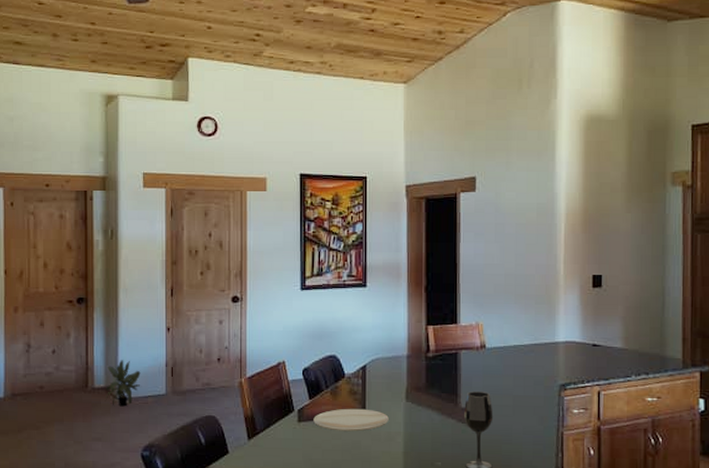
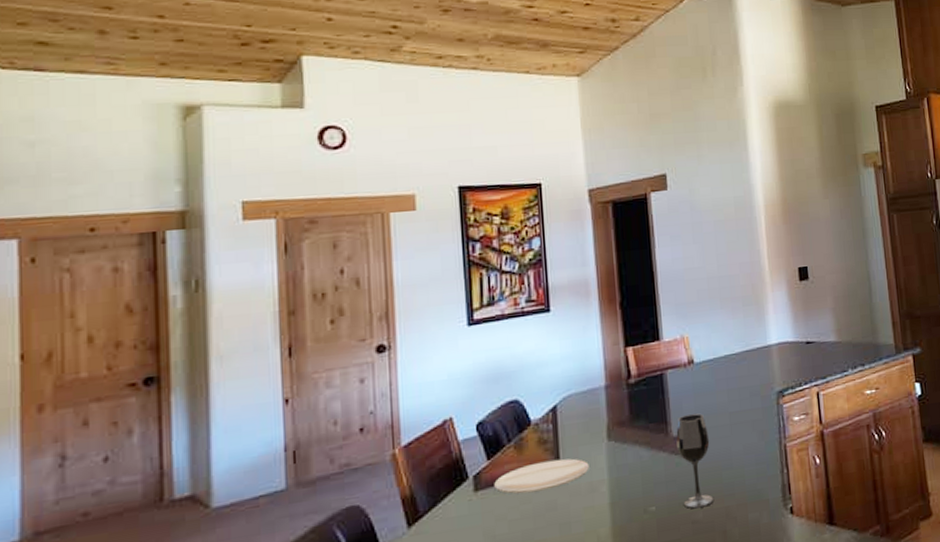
potted plant: present [105,360,141,407] -> none [191,453,248,519]

